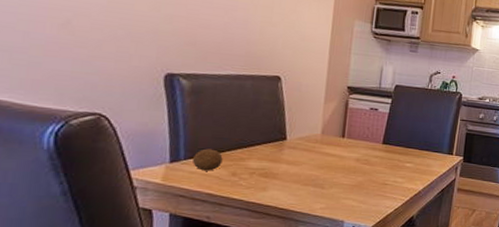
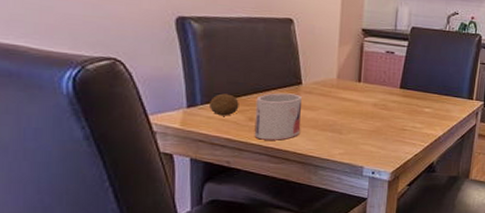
mug: none [236,148,286,195] -> present [254,93,302,140]

